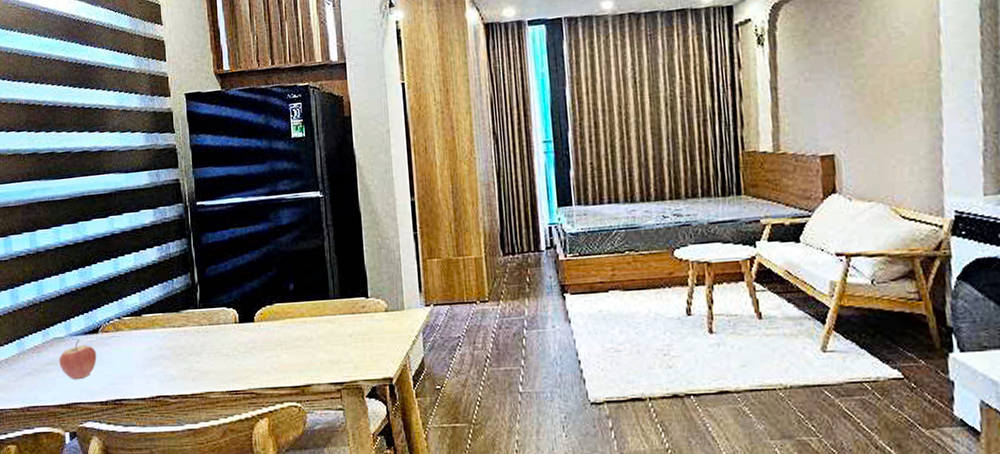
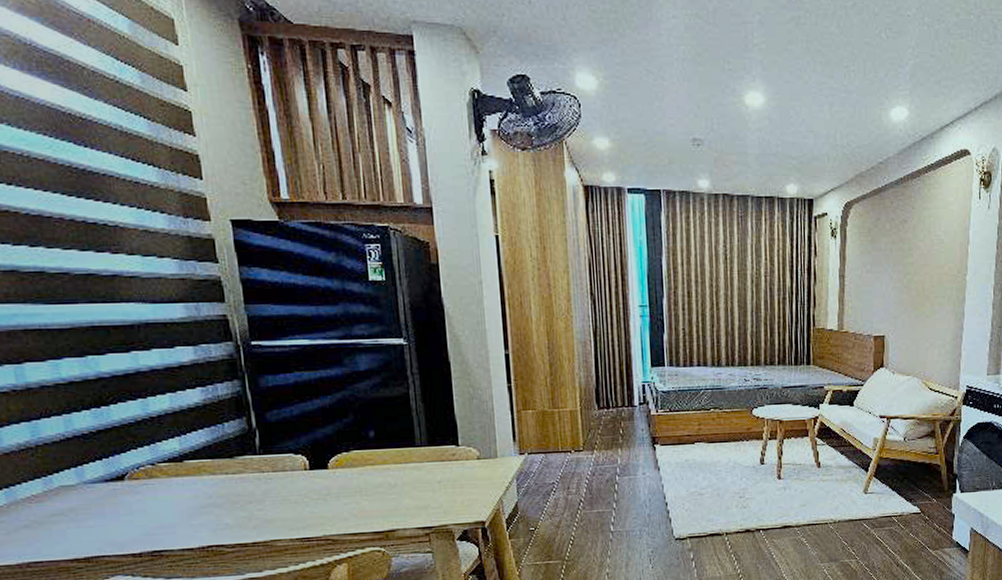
fruit: present [59,339,97,380] -> none [69,486,125,532]

